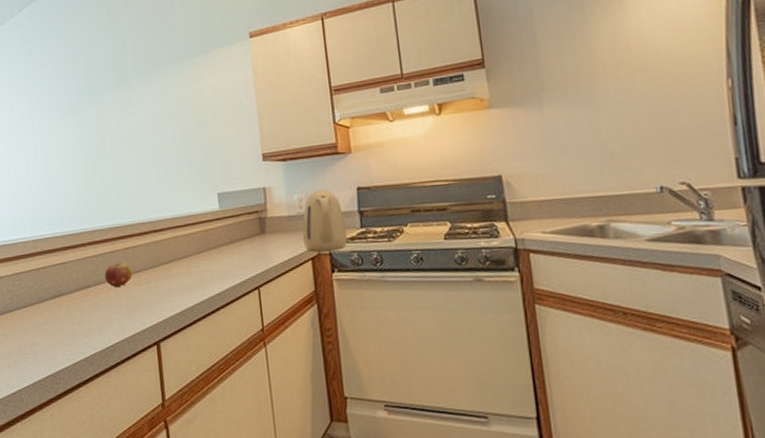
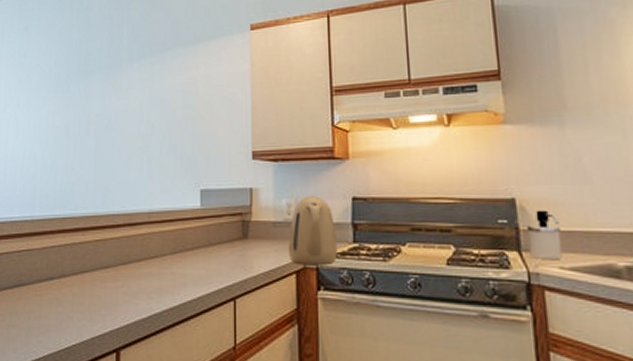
fruit: present [104,262,133,287] -> none [70,256,100,282]
soap dispenser: none [511,183,544,227] -> present [526,210,563,259]

